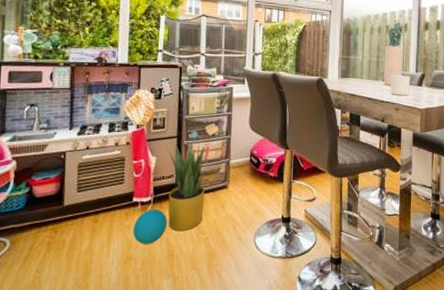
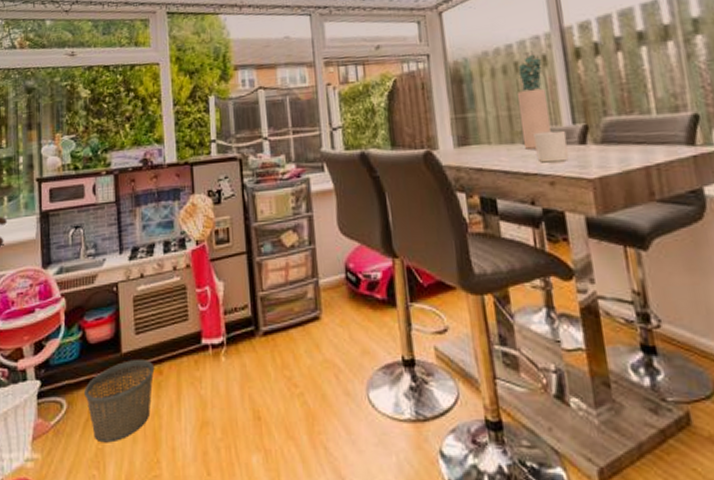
basket: none [27,211,92,272] -> present [84,360,155,443]
ball: present [133,209,167,244] -> none [206,353,248,403]
planter: present [168,142,206,231] -> none [238,258,293,384]

